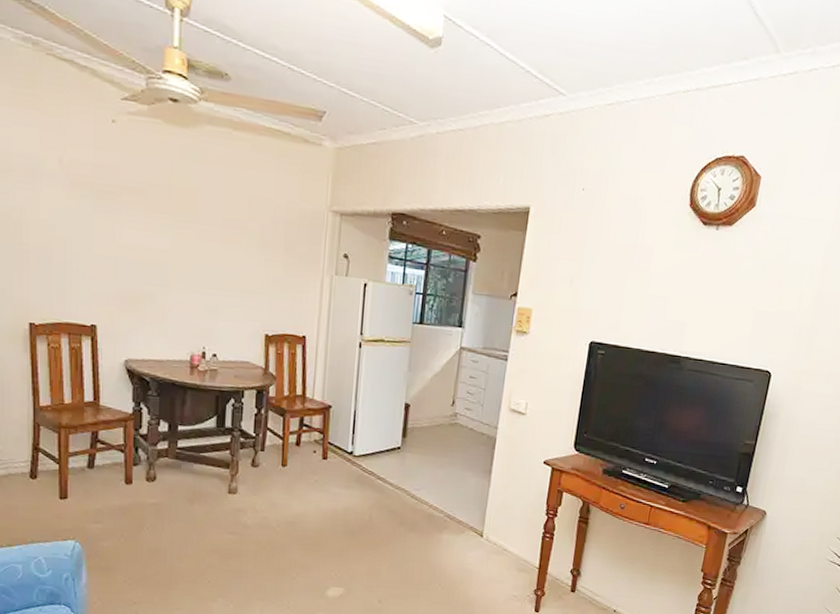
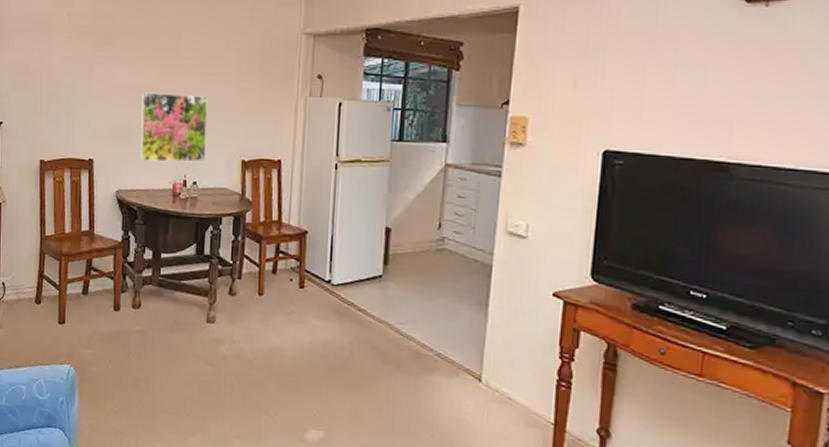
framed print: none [152,256,229,334] -> present [139,92,209,162]

